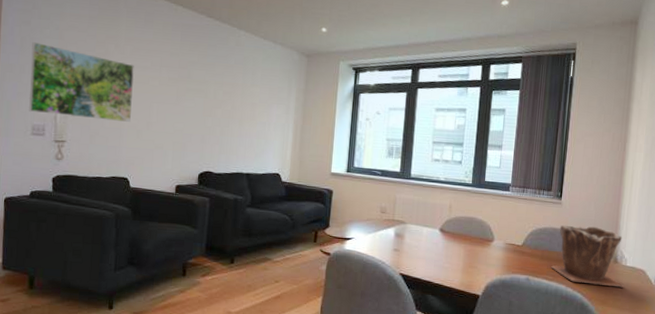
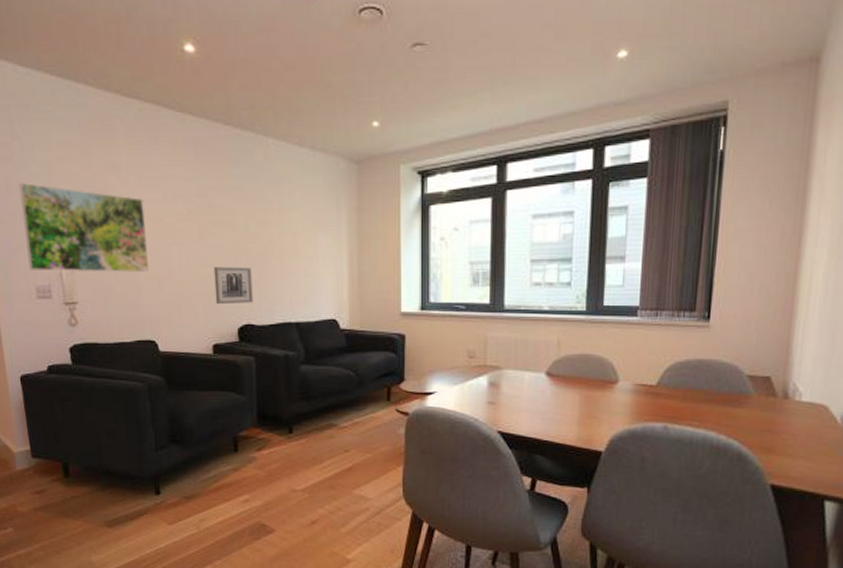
wall art: none [183,123,216,155] -> present [214,266,253,304]
plant pot: present [551,224,624,288] -> none [697,354,798,430]

